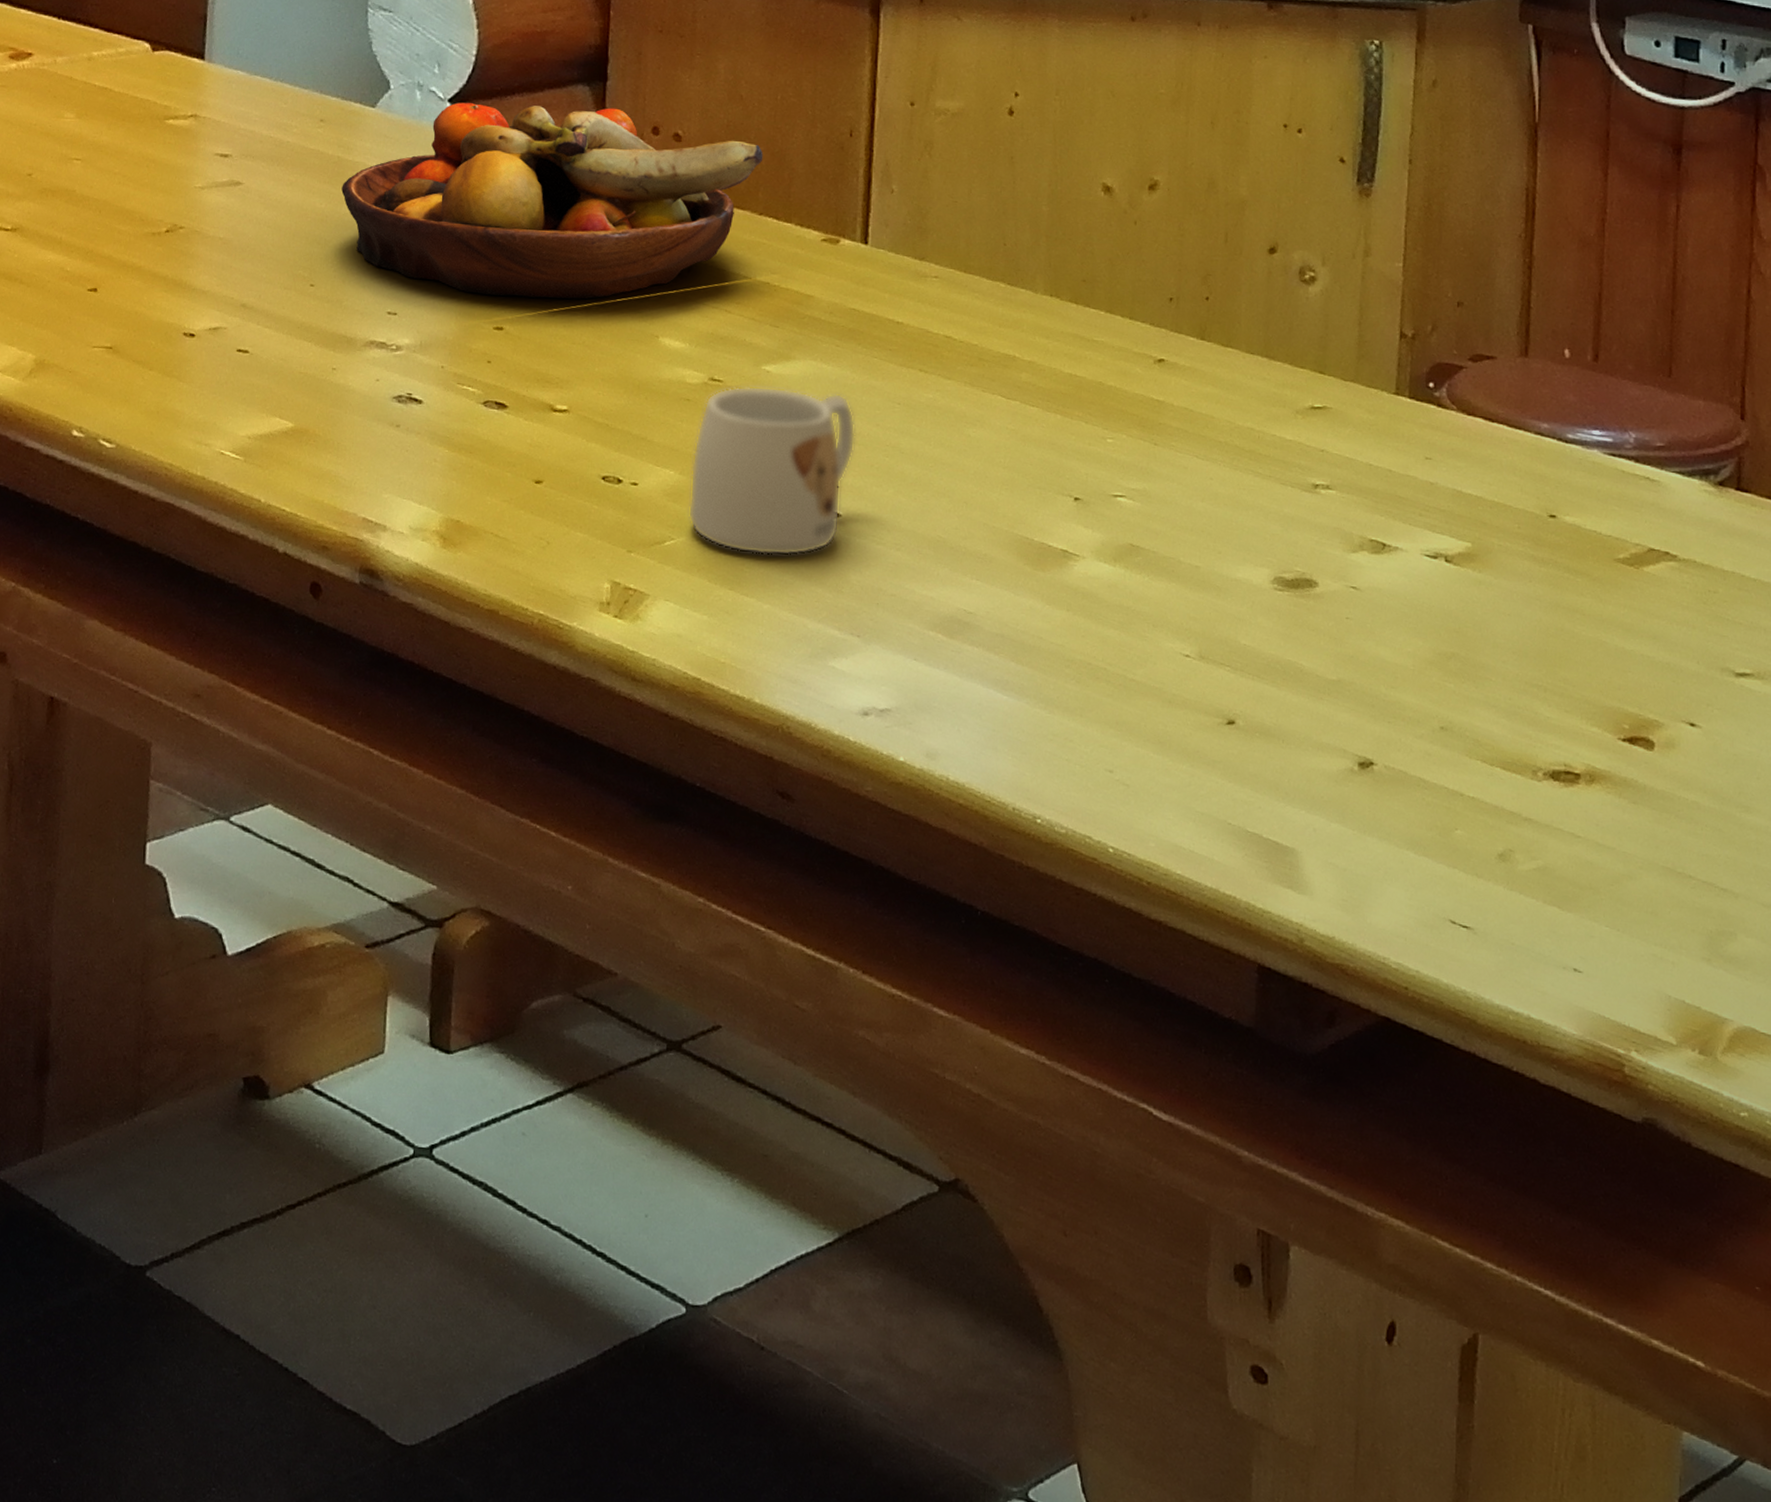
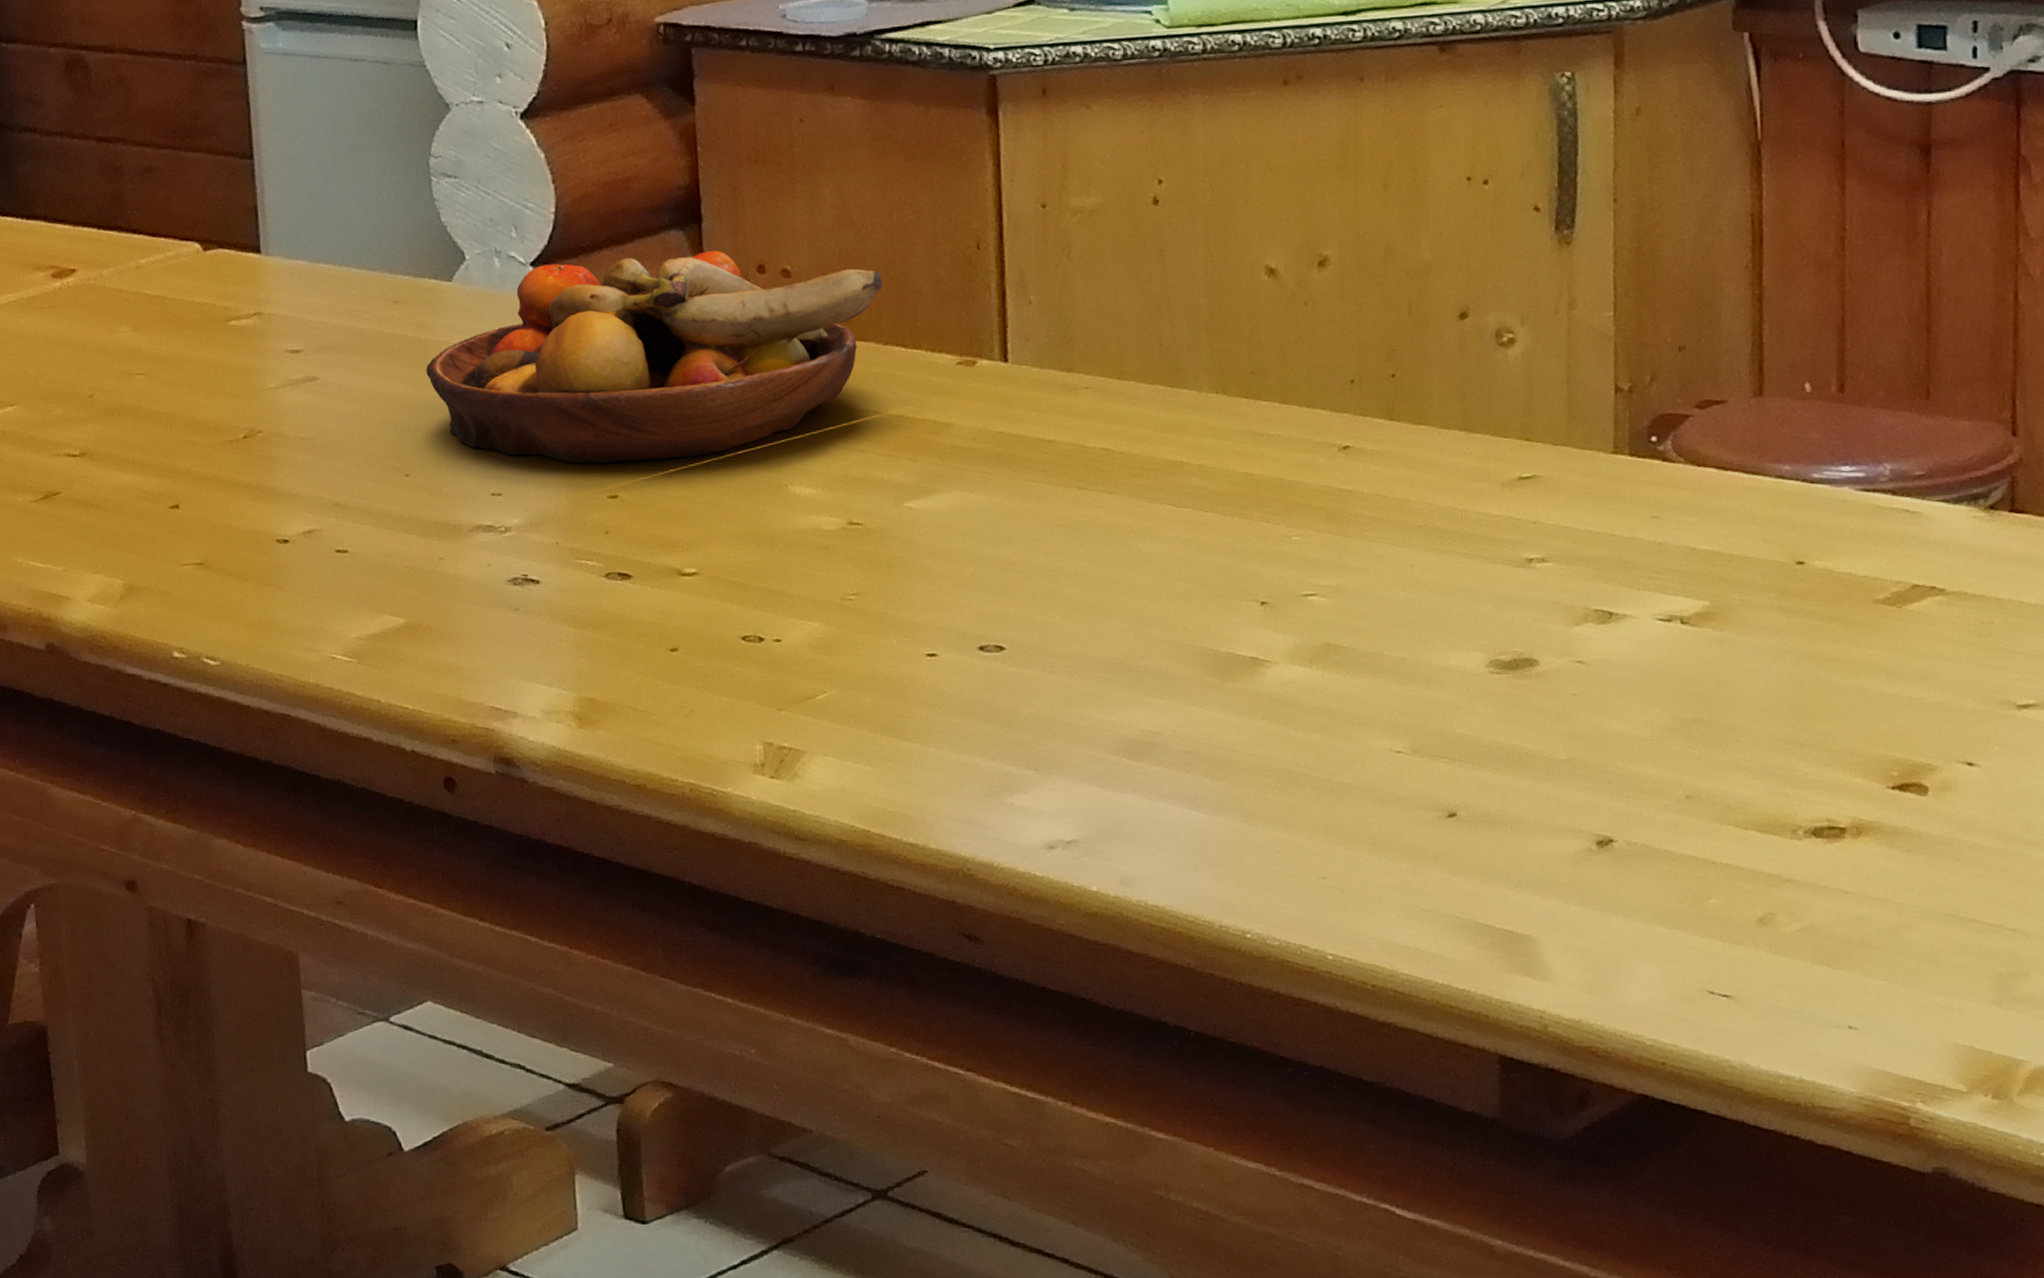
mug: present [688,385,856,556] -> none [837,522,1014,699]

